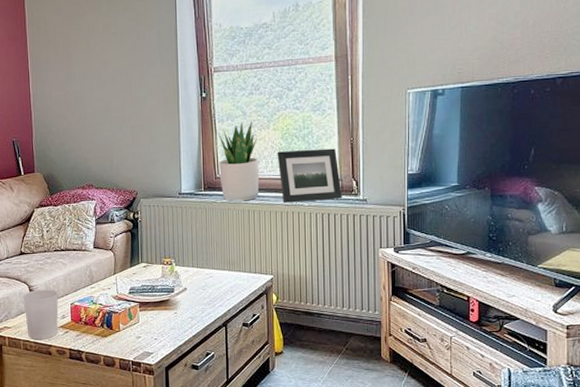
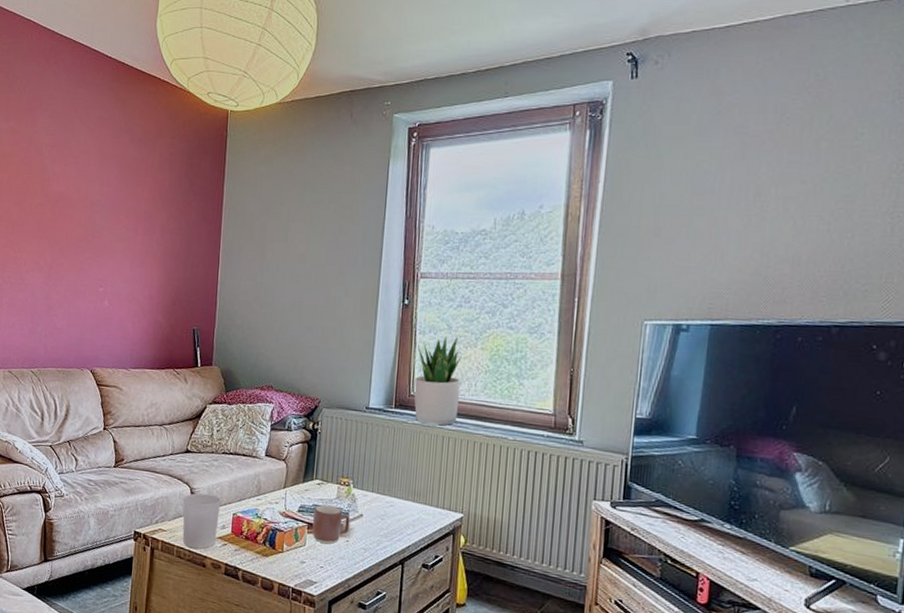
mug: none [143,284,176,318] -> present [312,504,350,544]
picture frame: present [277,148,342,203] -> none [482,374,555,437]

